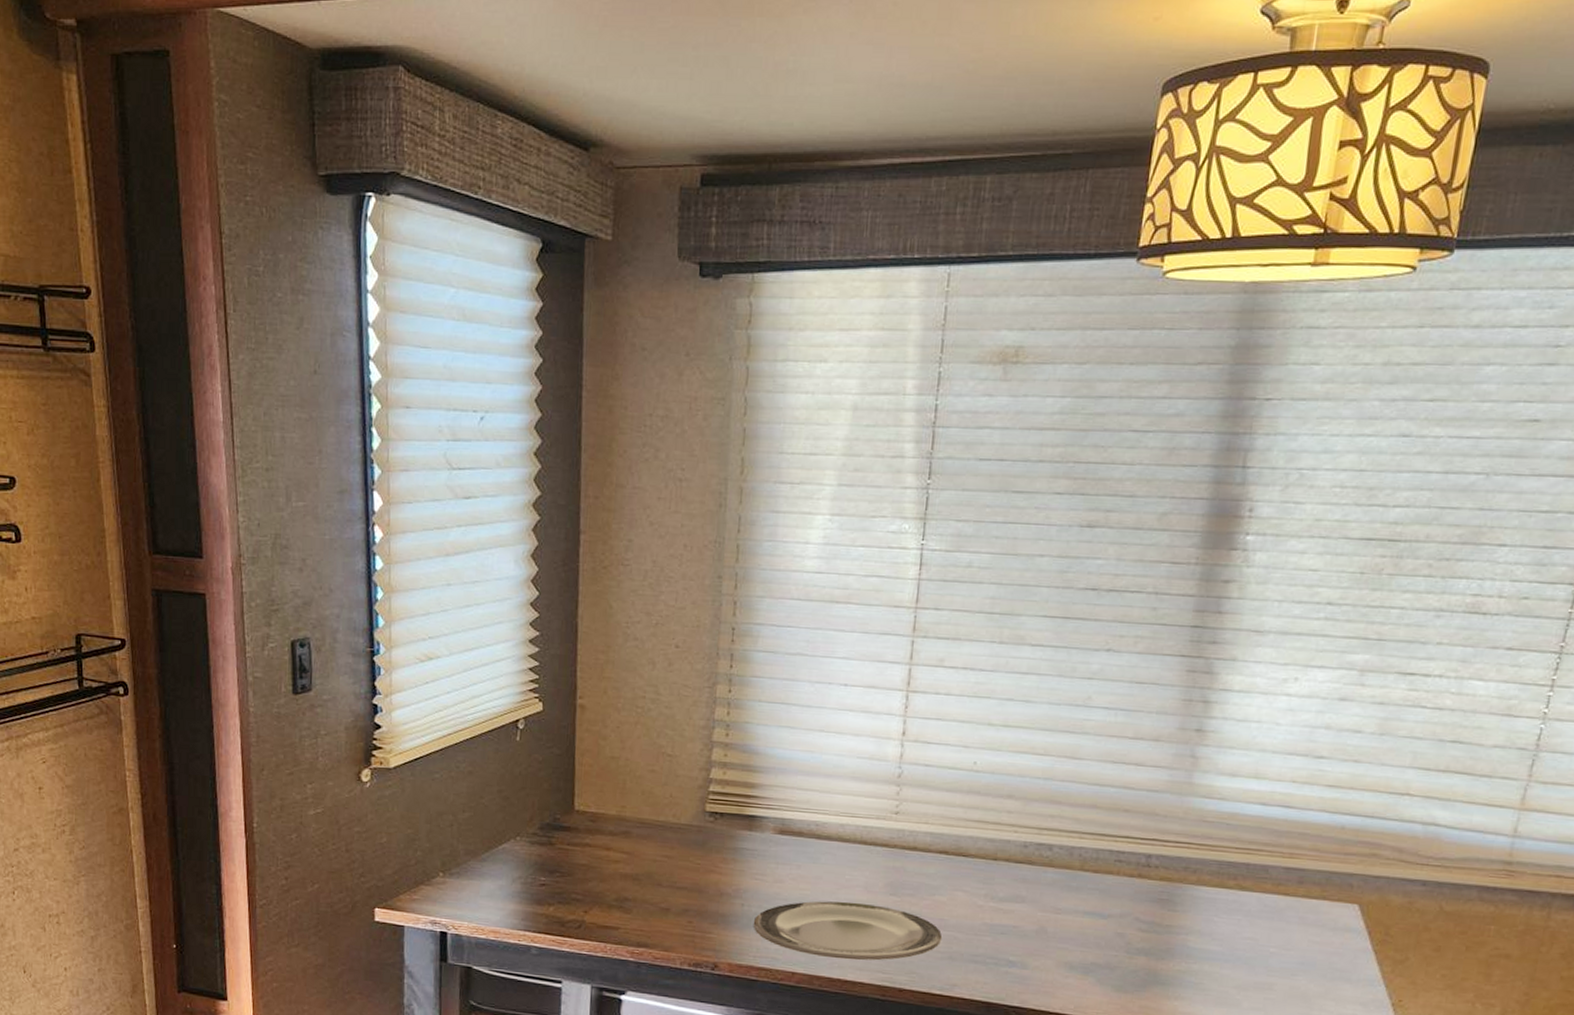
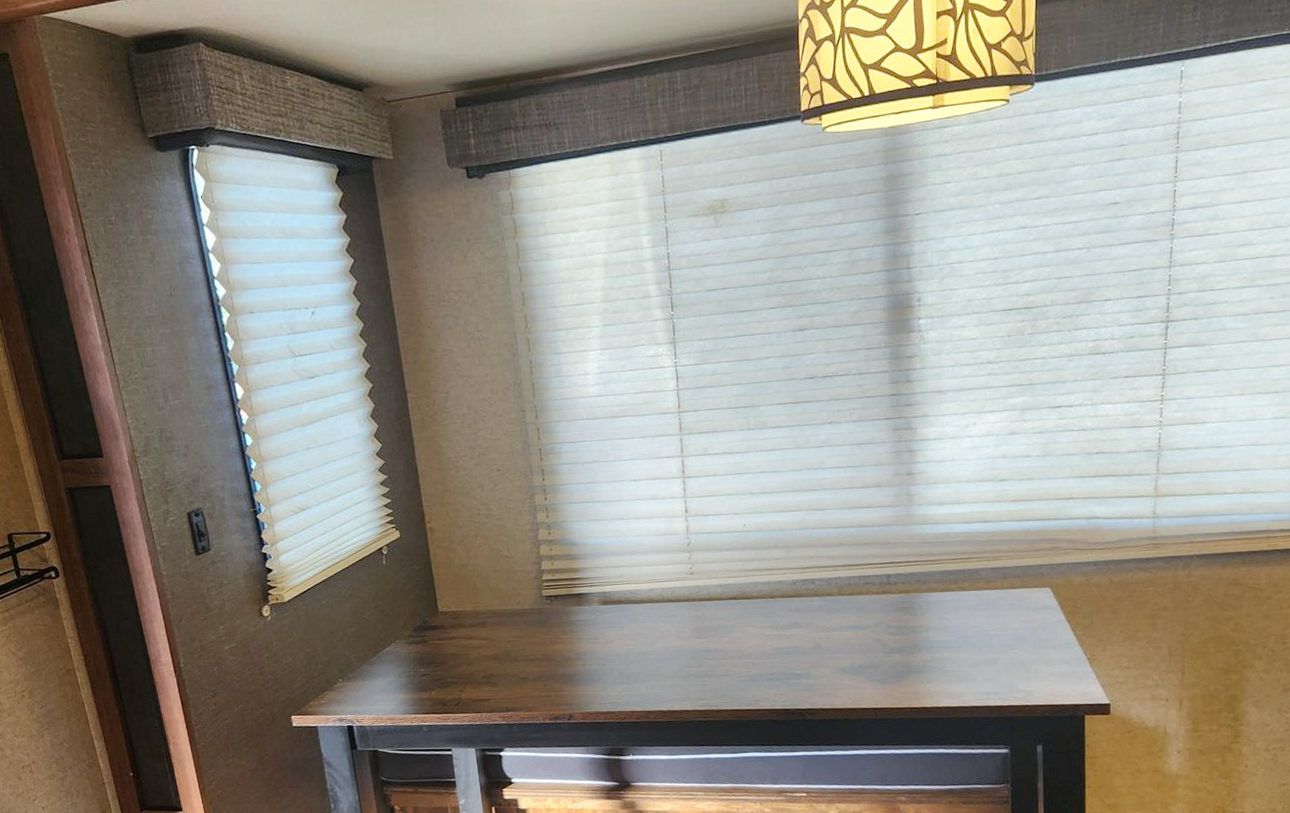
plate: present [753,901,942,961] -> none [594,648,743,696]

